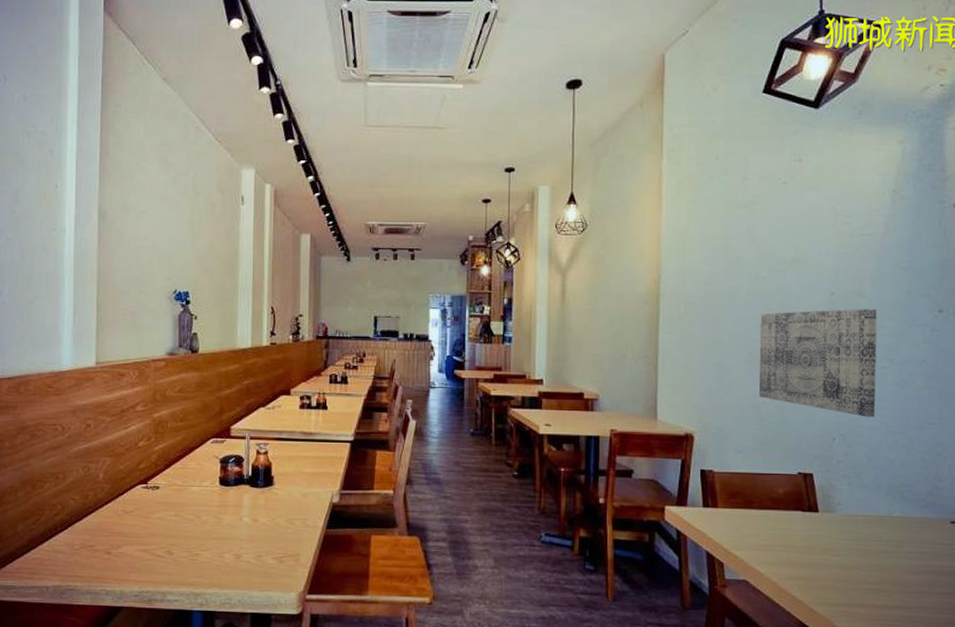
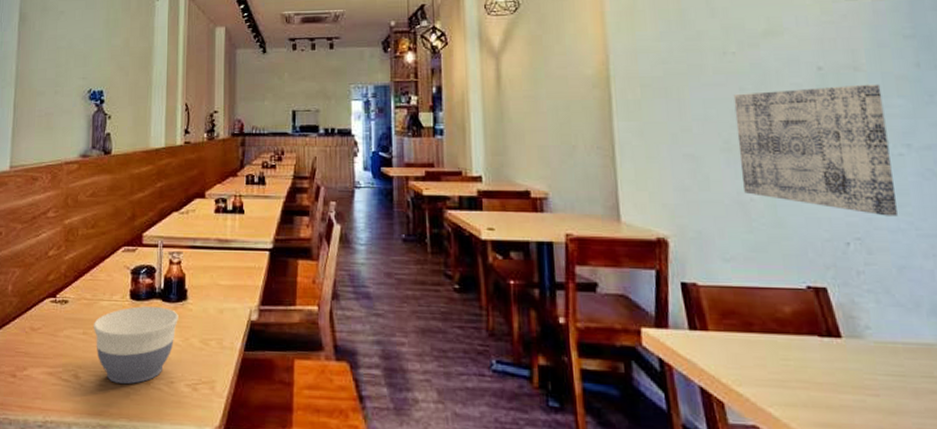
bowl: none [185,491,265,558] -> present [94,306,178,384]

